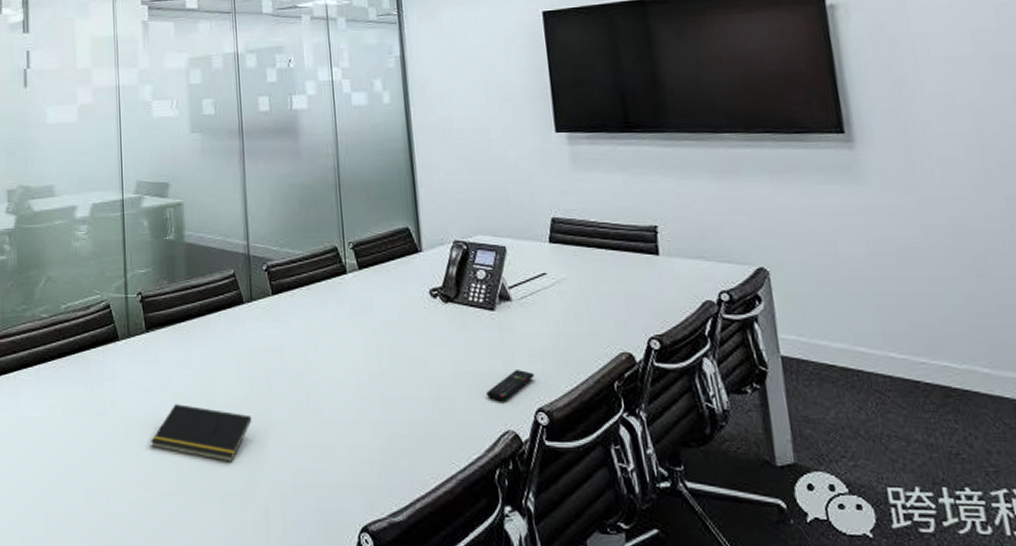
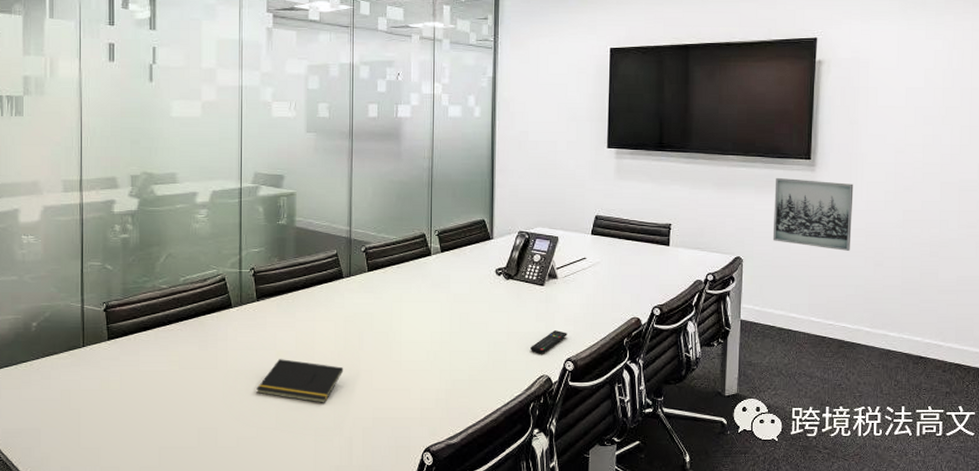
wall art: none [797,159,932,256] -> present [772,177,854,251]

